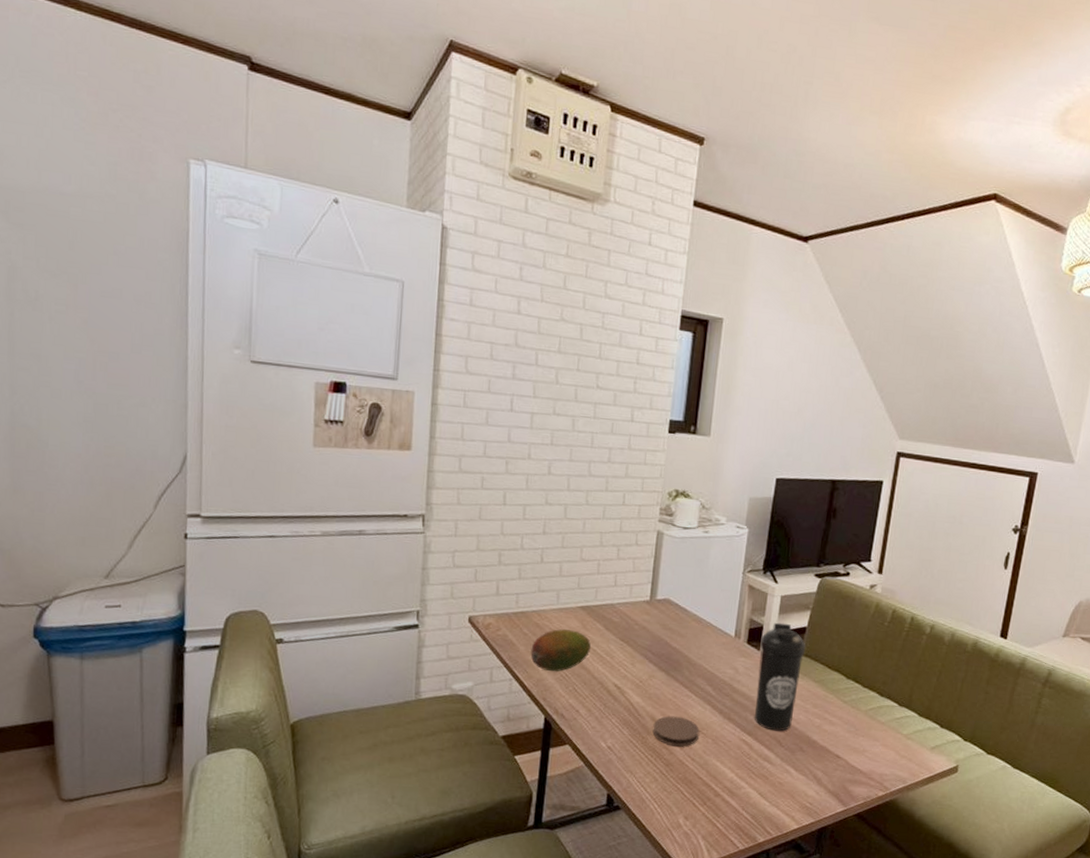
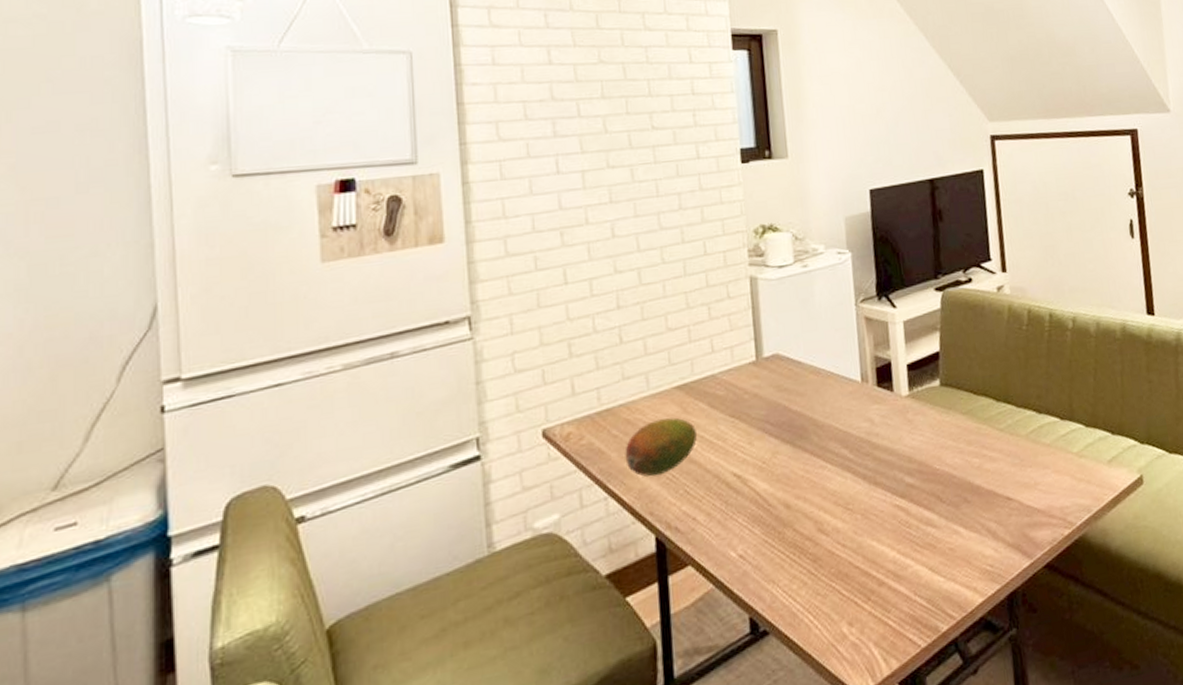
coaster: present [652,716,699,747] -> none [788,494,845,535]
water bottle: present [754,622,806,731] -> none [891,352,948,486]

